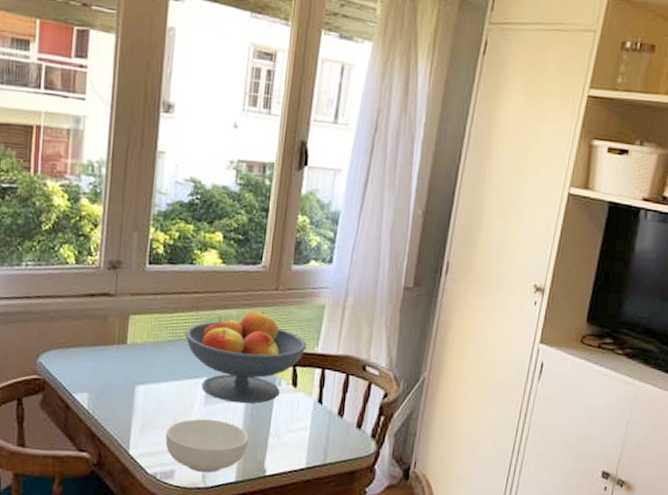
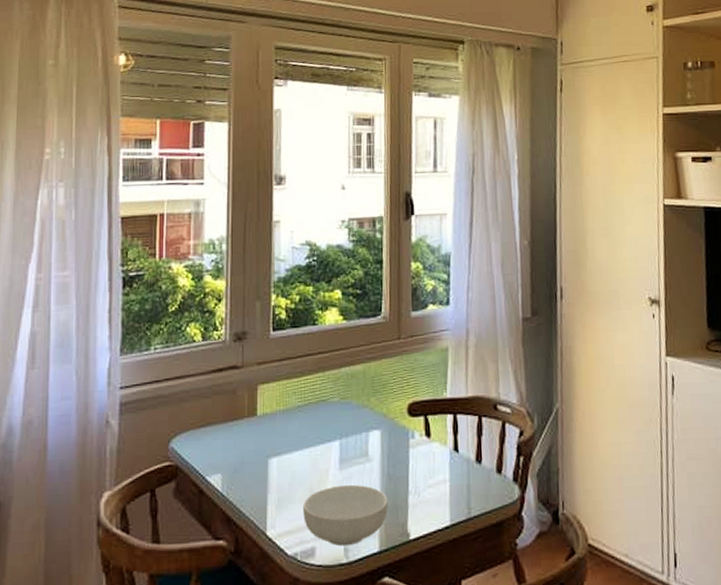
fruit bowl: present [185,310,307,404] -> none [314,361,435,464]

